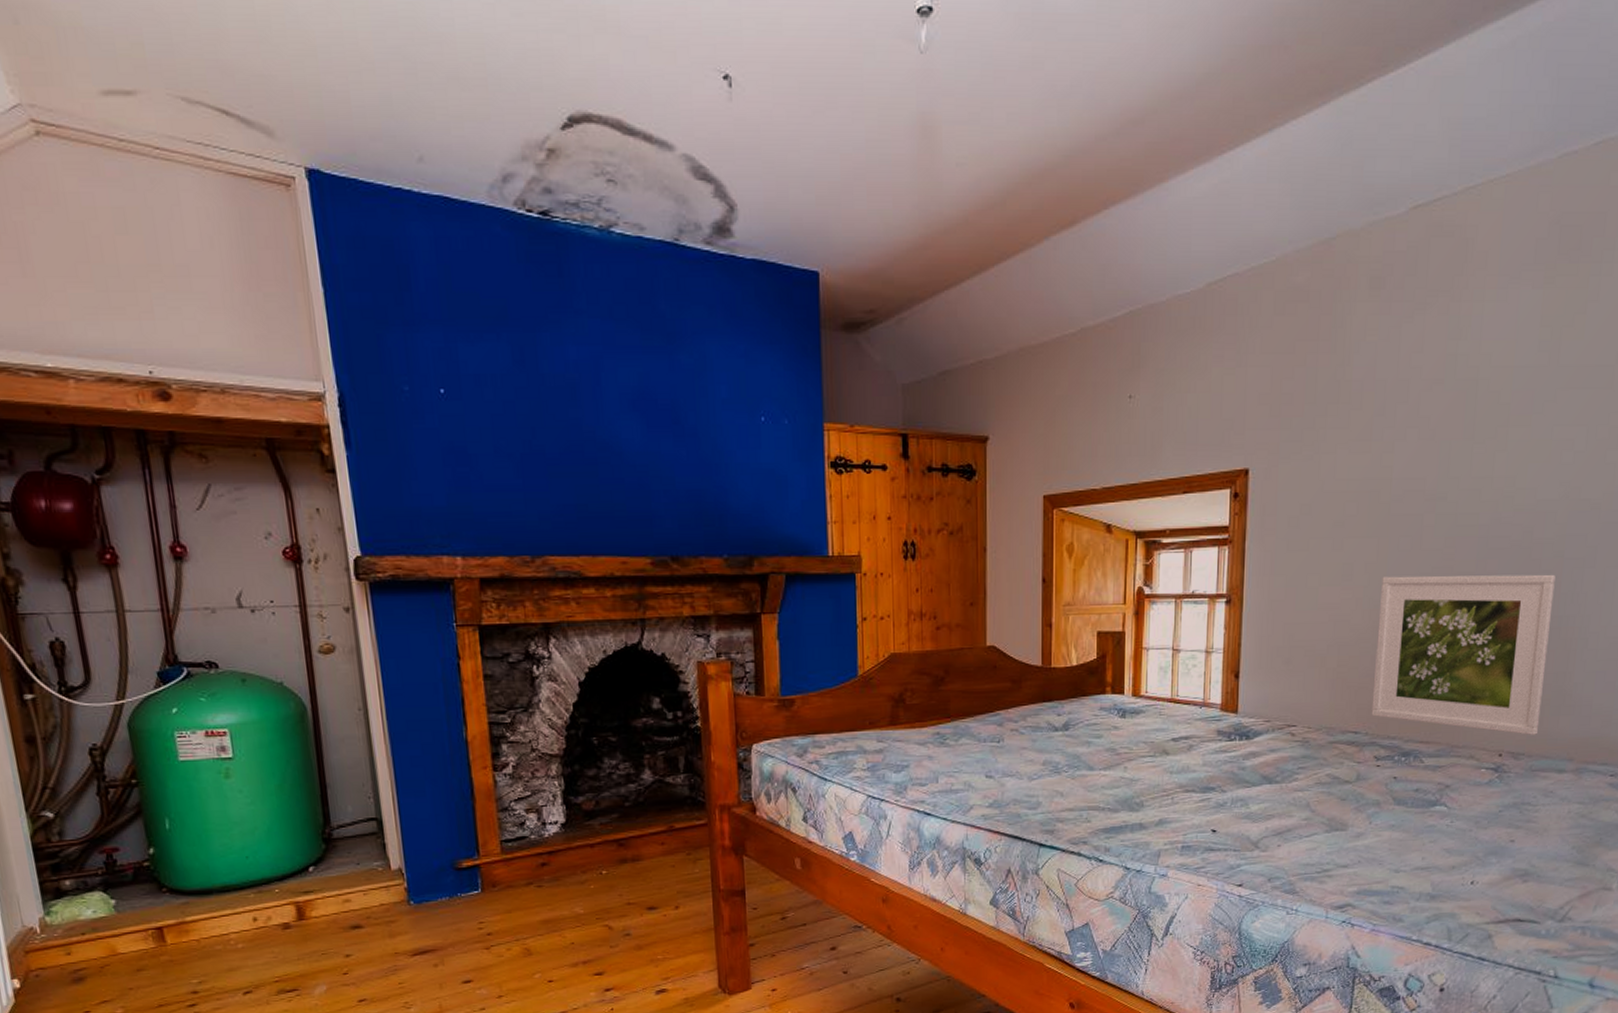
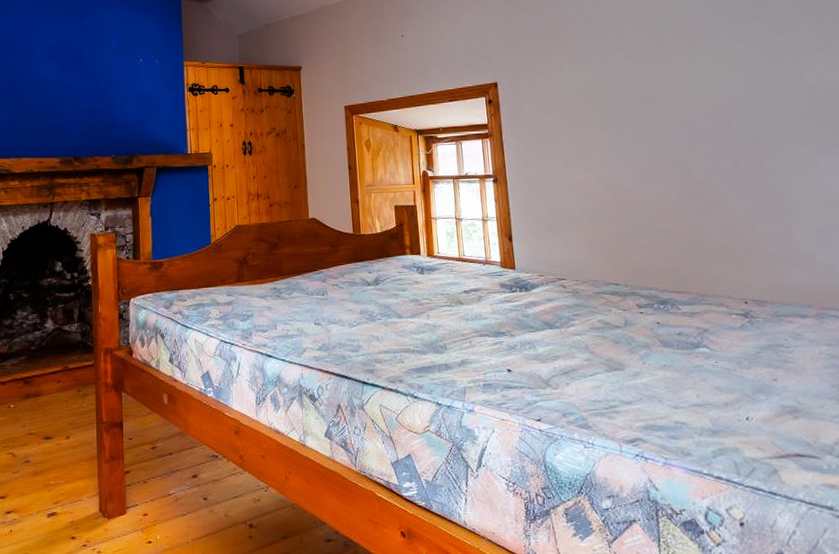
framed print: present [1371,574,1555,735] -> none [615,154,774,285]

